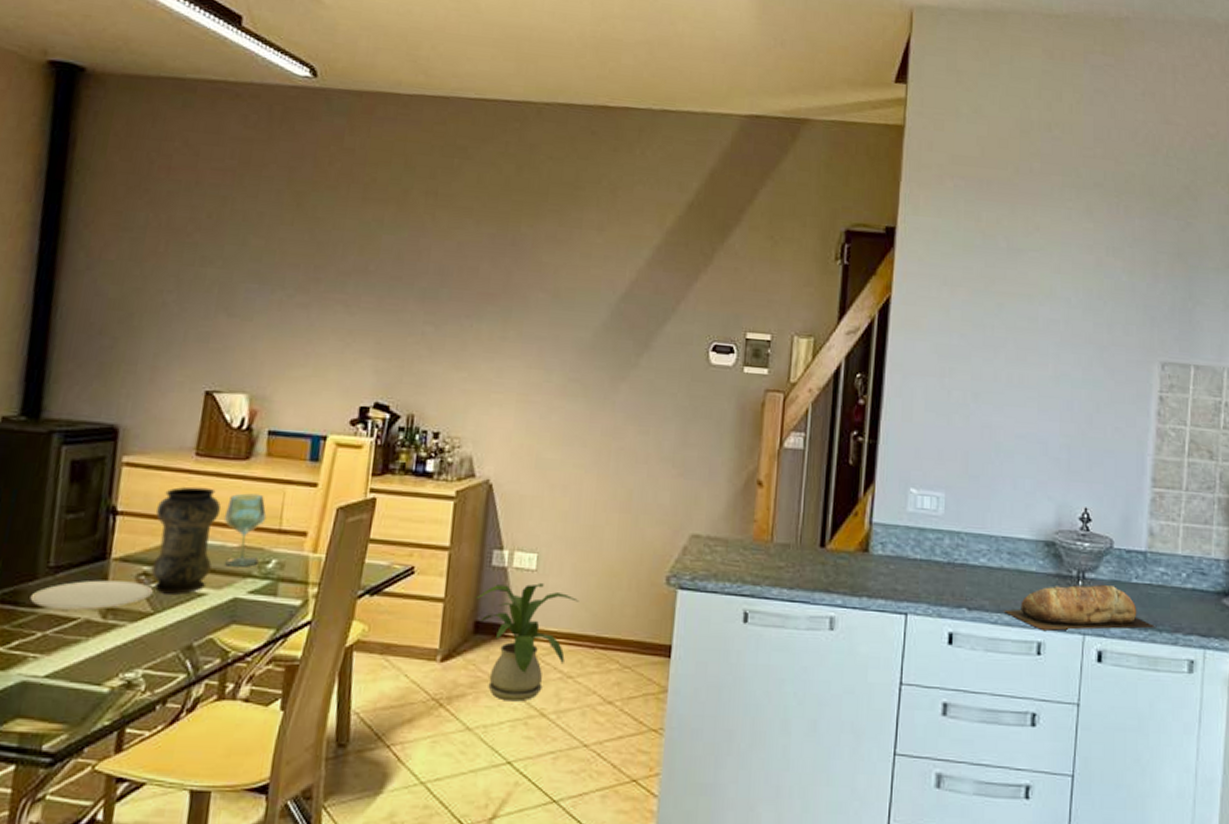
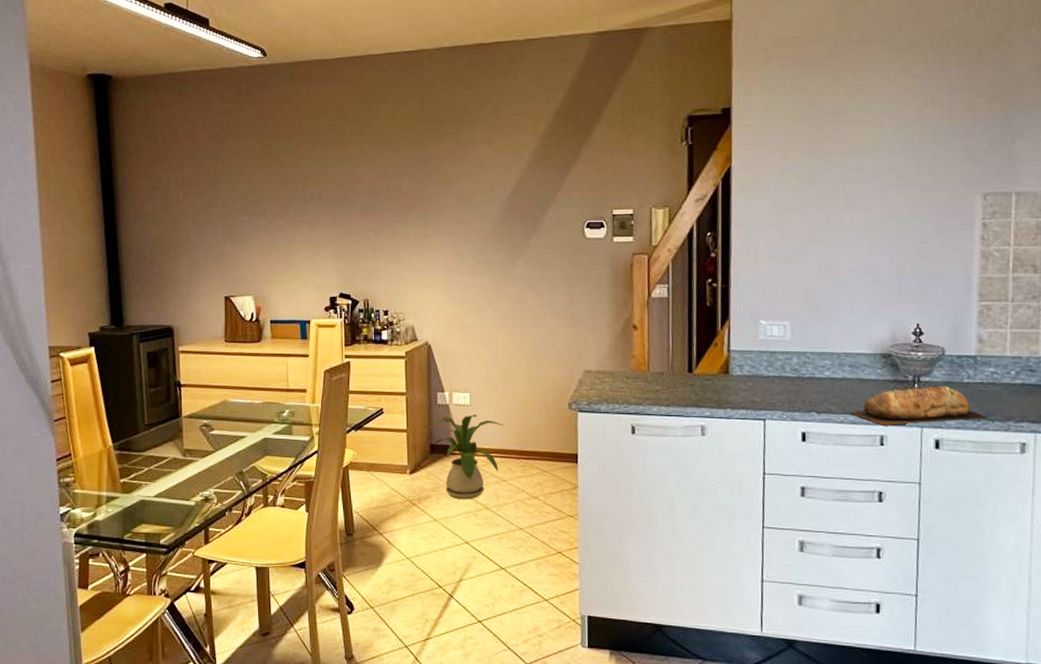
plate: present [30,580,153,611] -> none [137,431,212,452]
vase: present [151,486,222,593] -> none [206,363,247,437]
wine glass: present [223,493,267,567] -> none [250,365,278,417]

